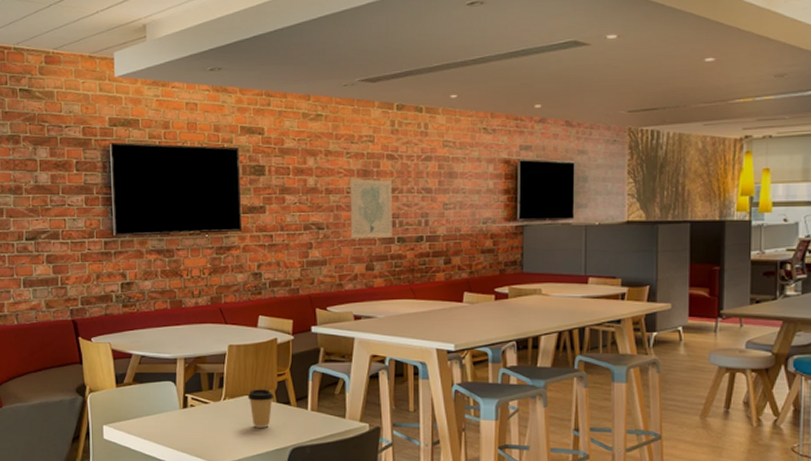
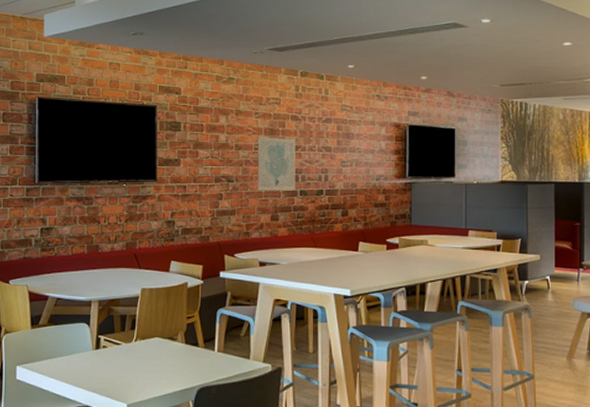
coffee cup: present [247,389,274,428] -> none [158,331,183,368]

